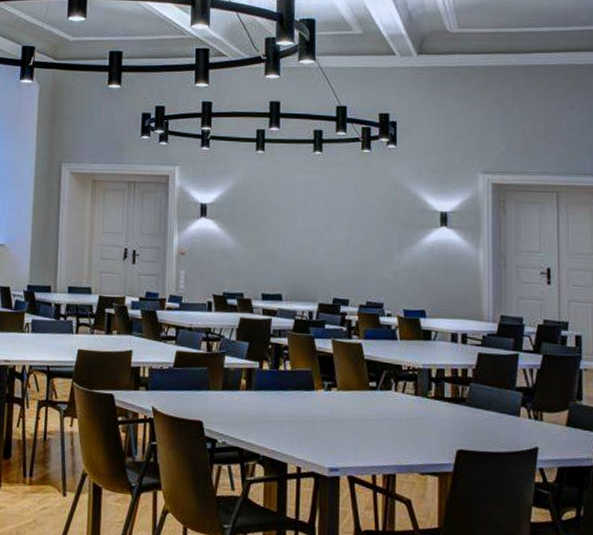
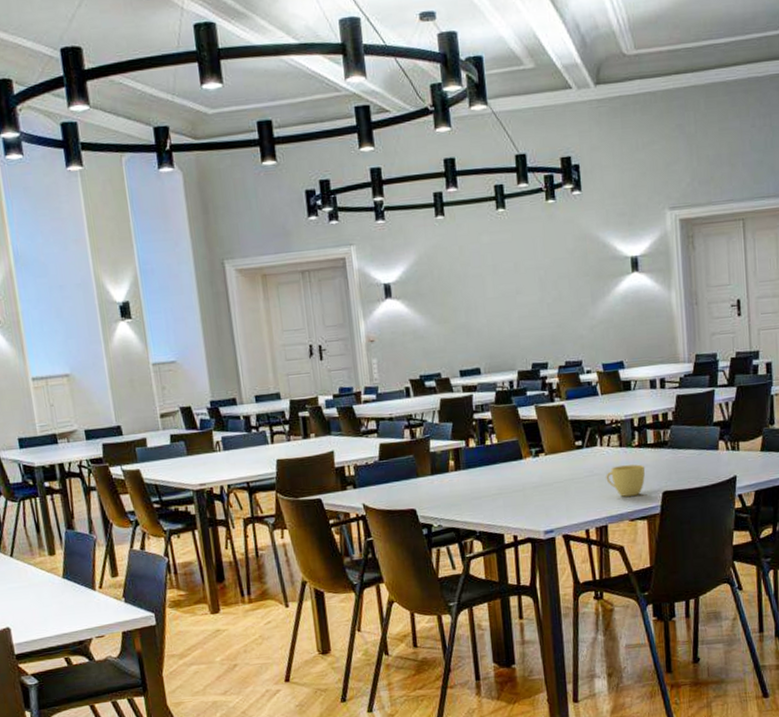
cup: none [398,414,440,449] -> present [606,464,646,497]

